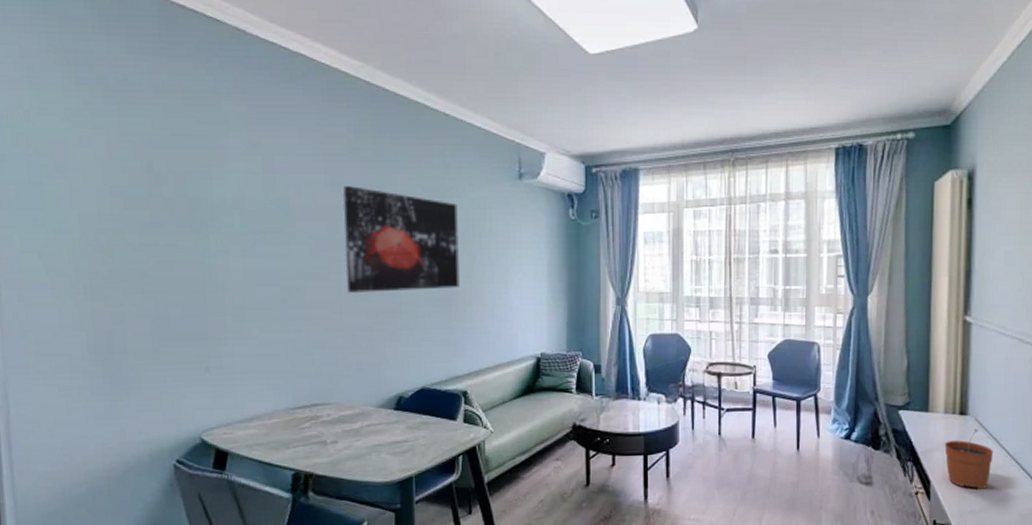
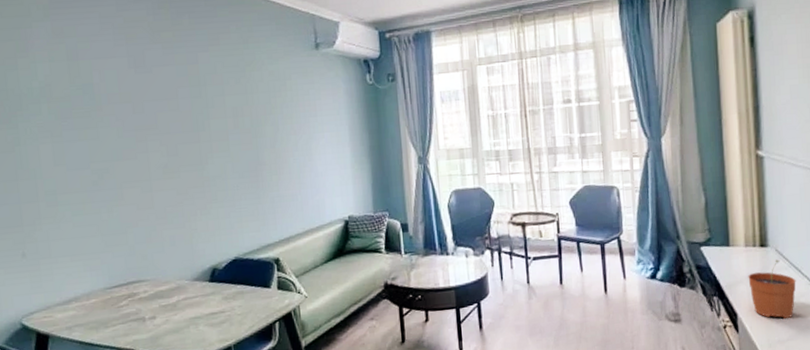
wall art: present [343,186,459,293] -> none [146,67,265,171]

